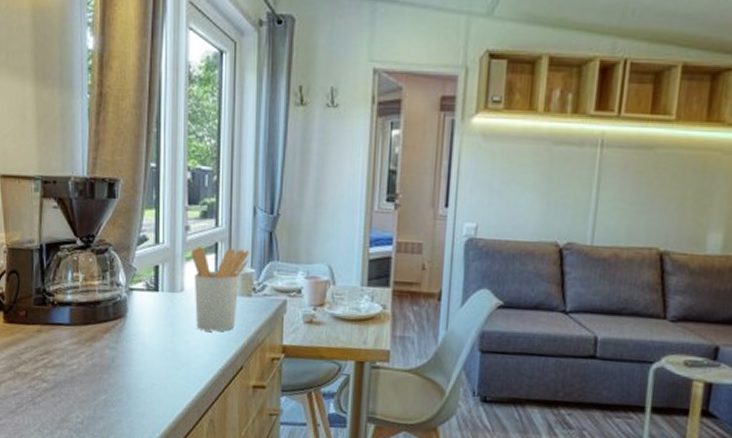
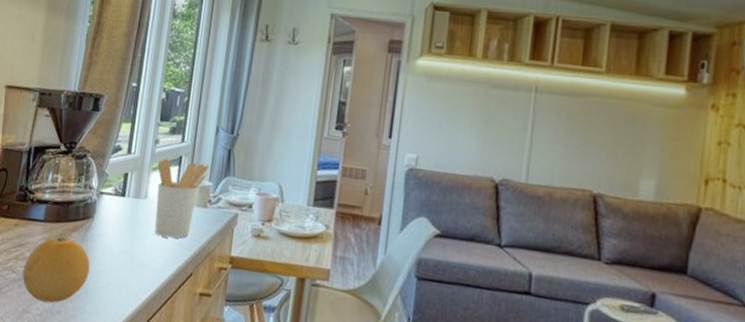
fruit: none [54,339,129,410] -> present [22,236,90,303]

